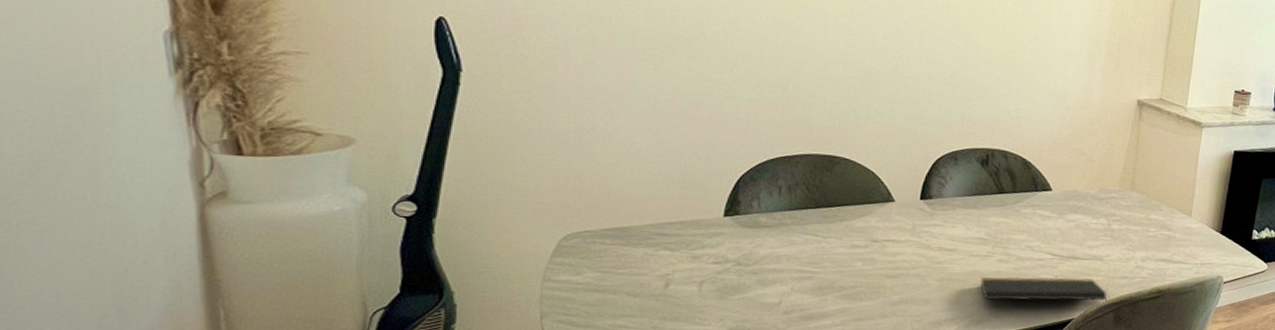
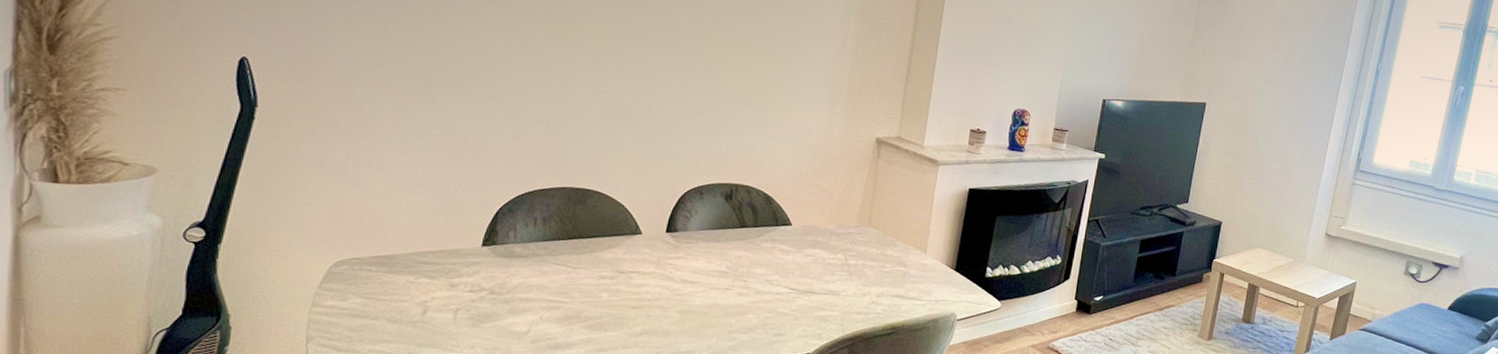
notepad: present [980,276,1108,302] -> none [720,309,843,337]

